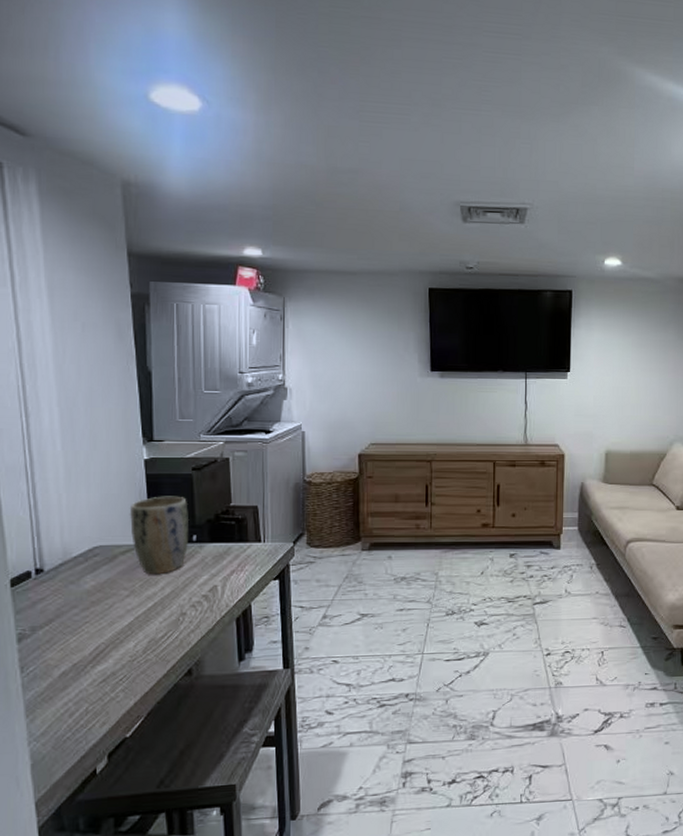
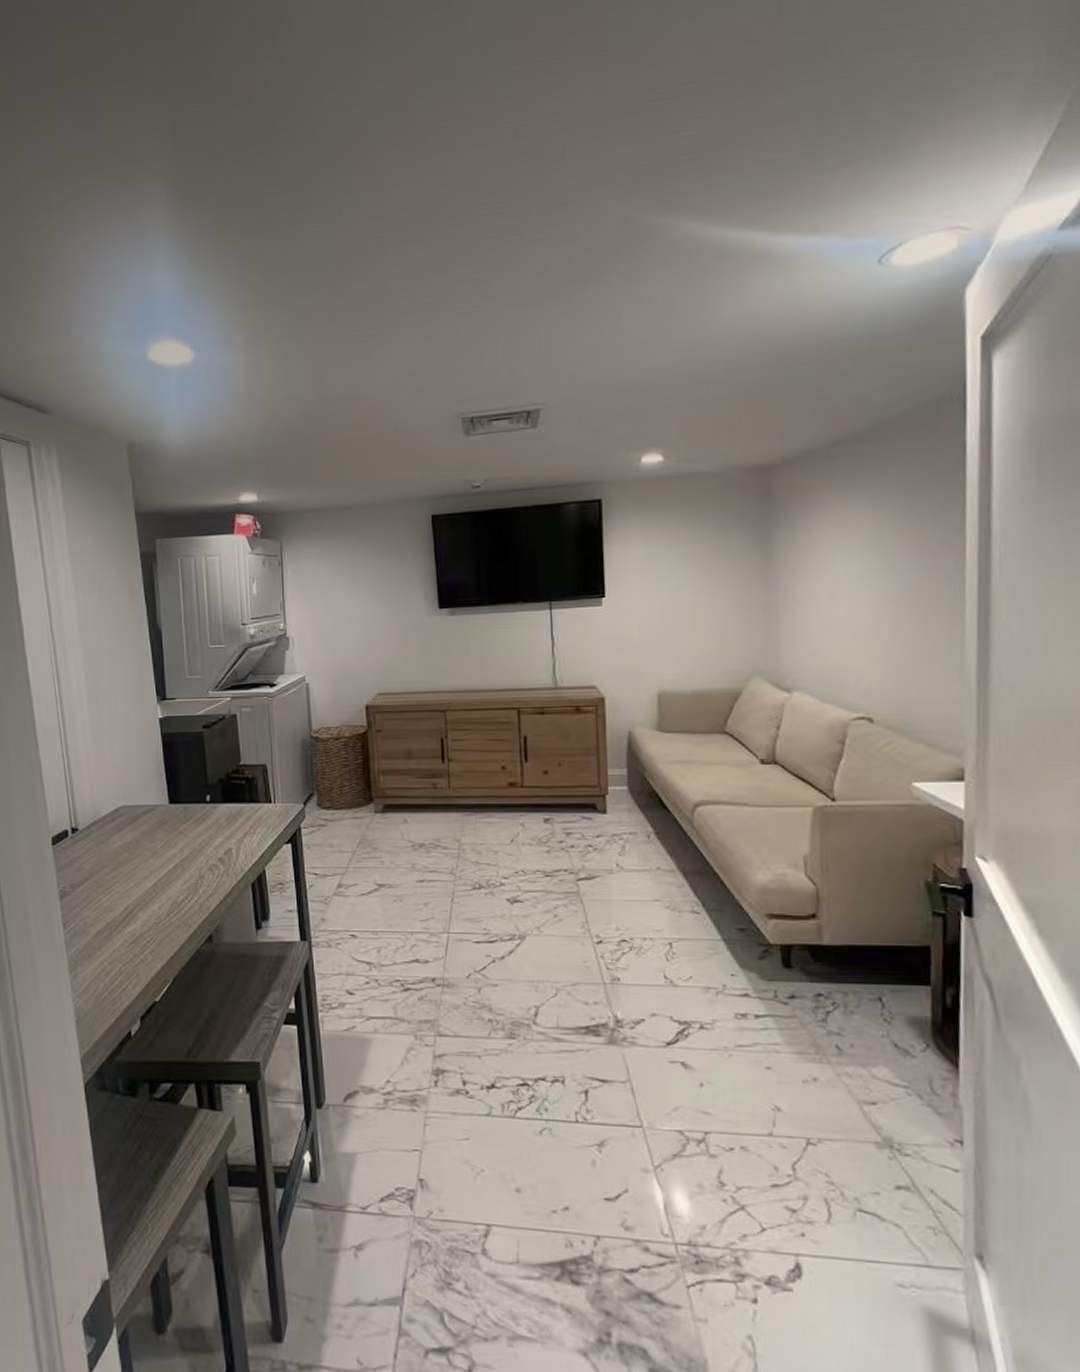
plant pot: present [129,496,190,575] -> none [148,755,203,836]

